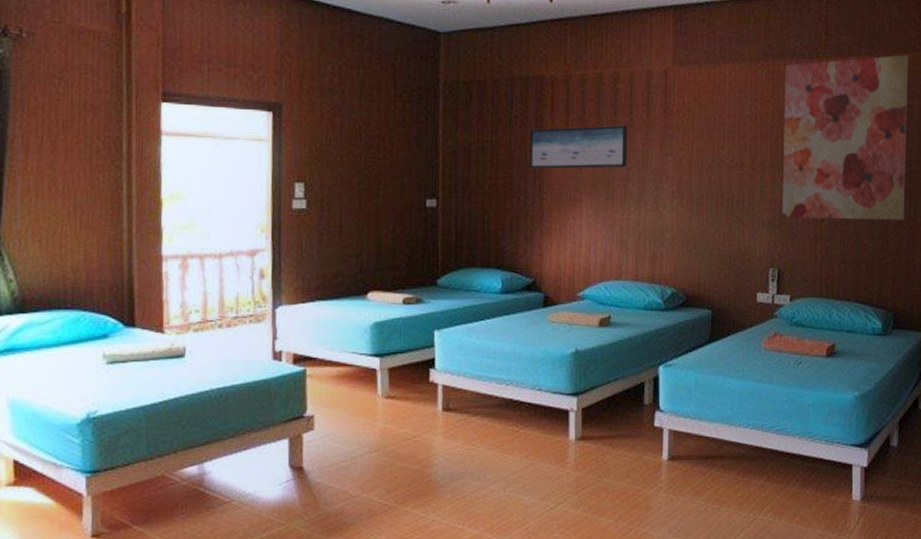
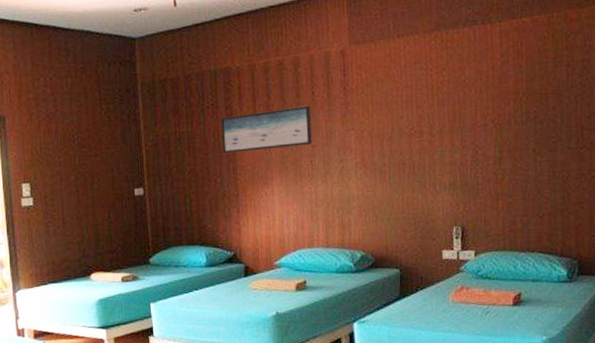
wall art: present [782,55,908,220] -> none [458,10,585,179]

